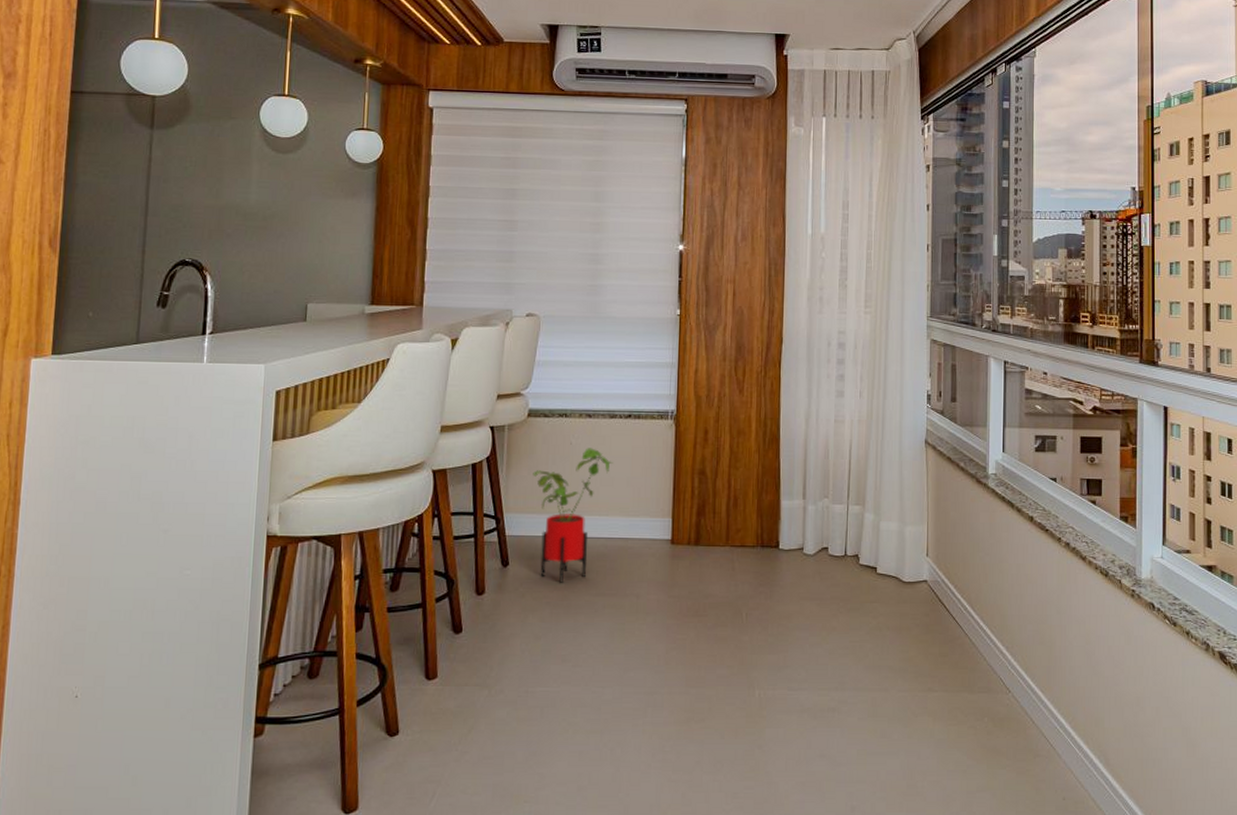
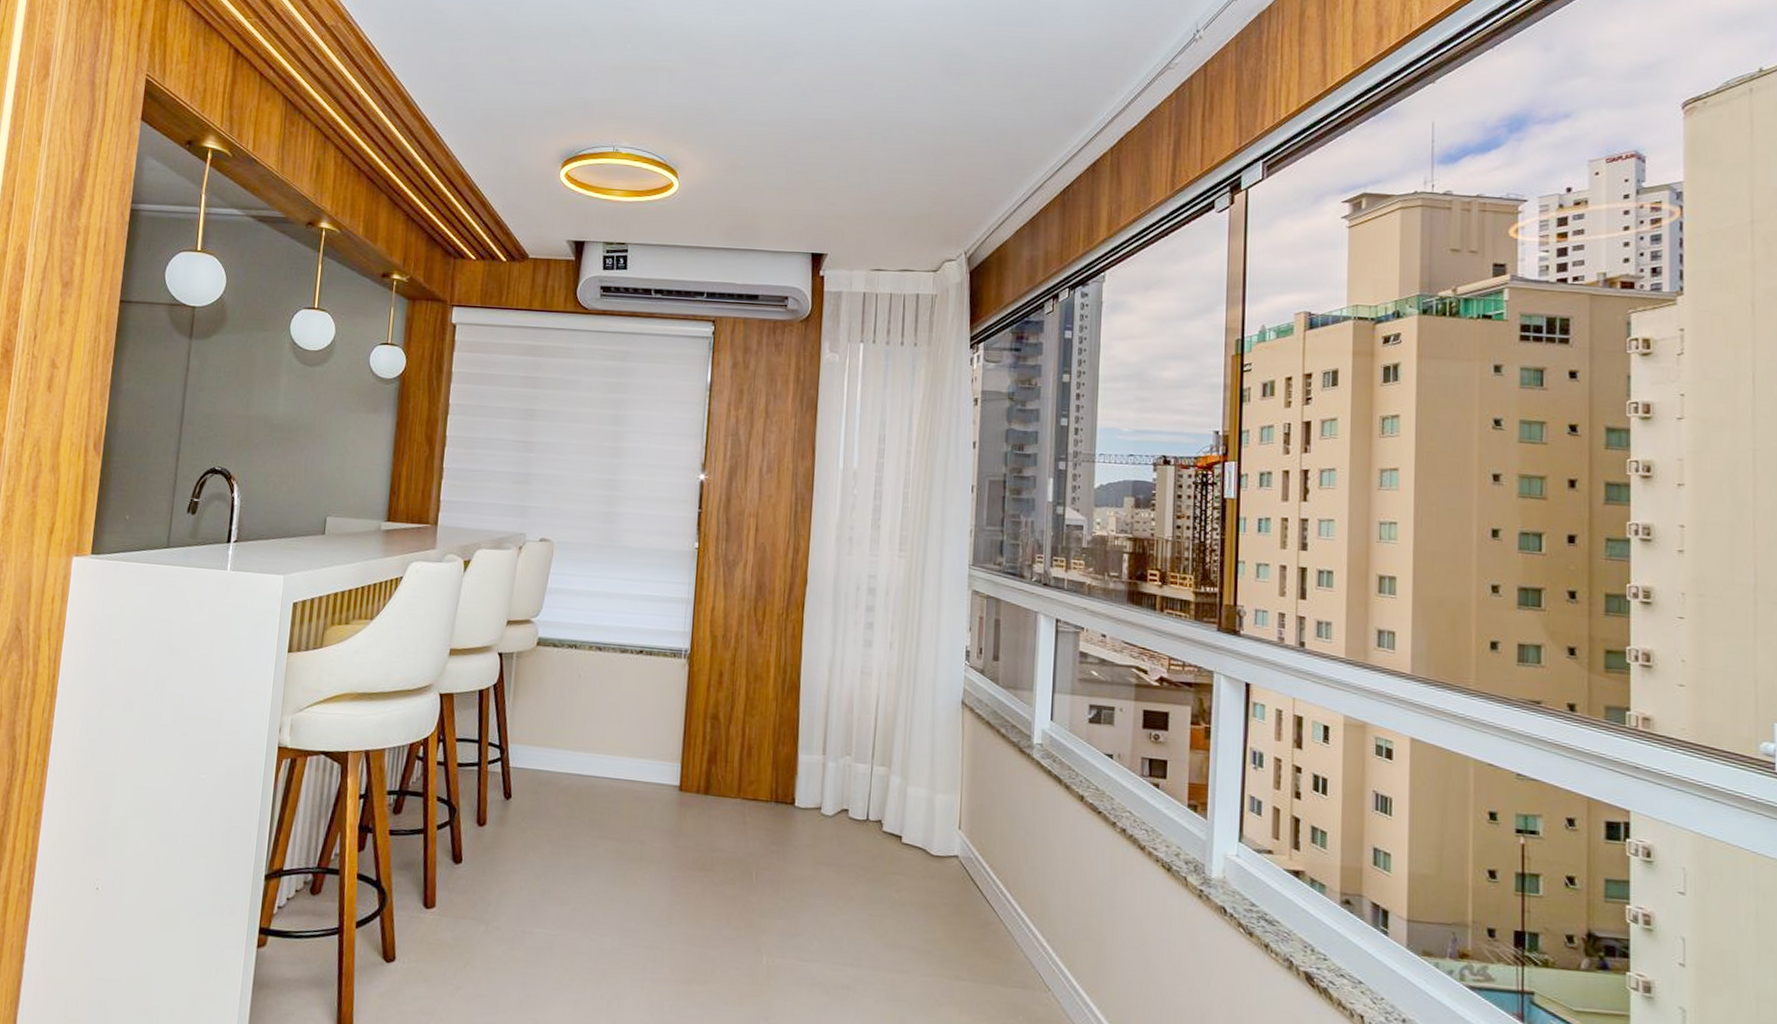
house plant: present [533,448,613,583] -> none [539,682,622,822]

